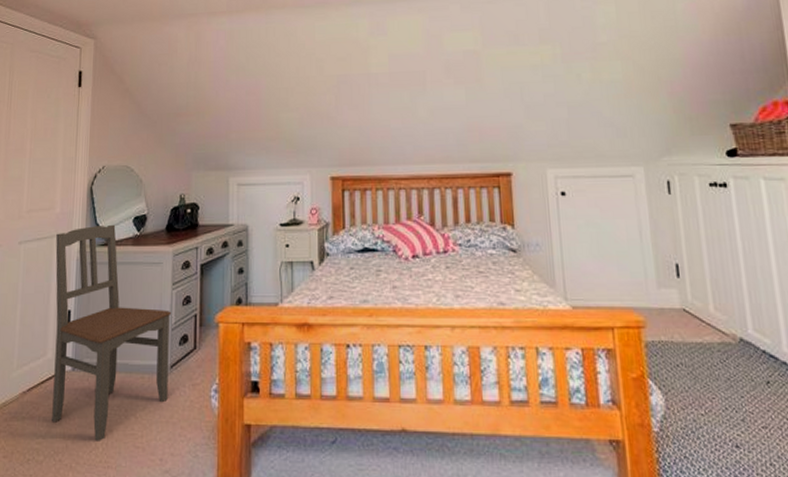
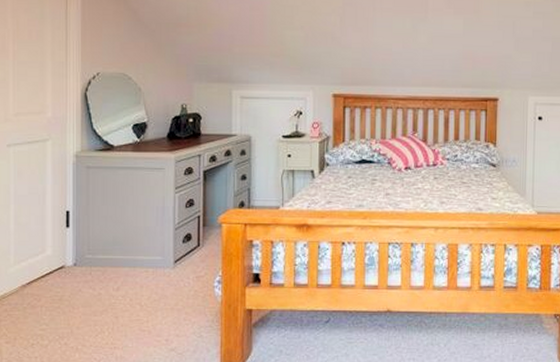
dining chair: present [52,224,171,441] -> none [49,130,174,326]

